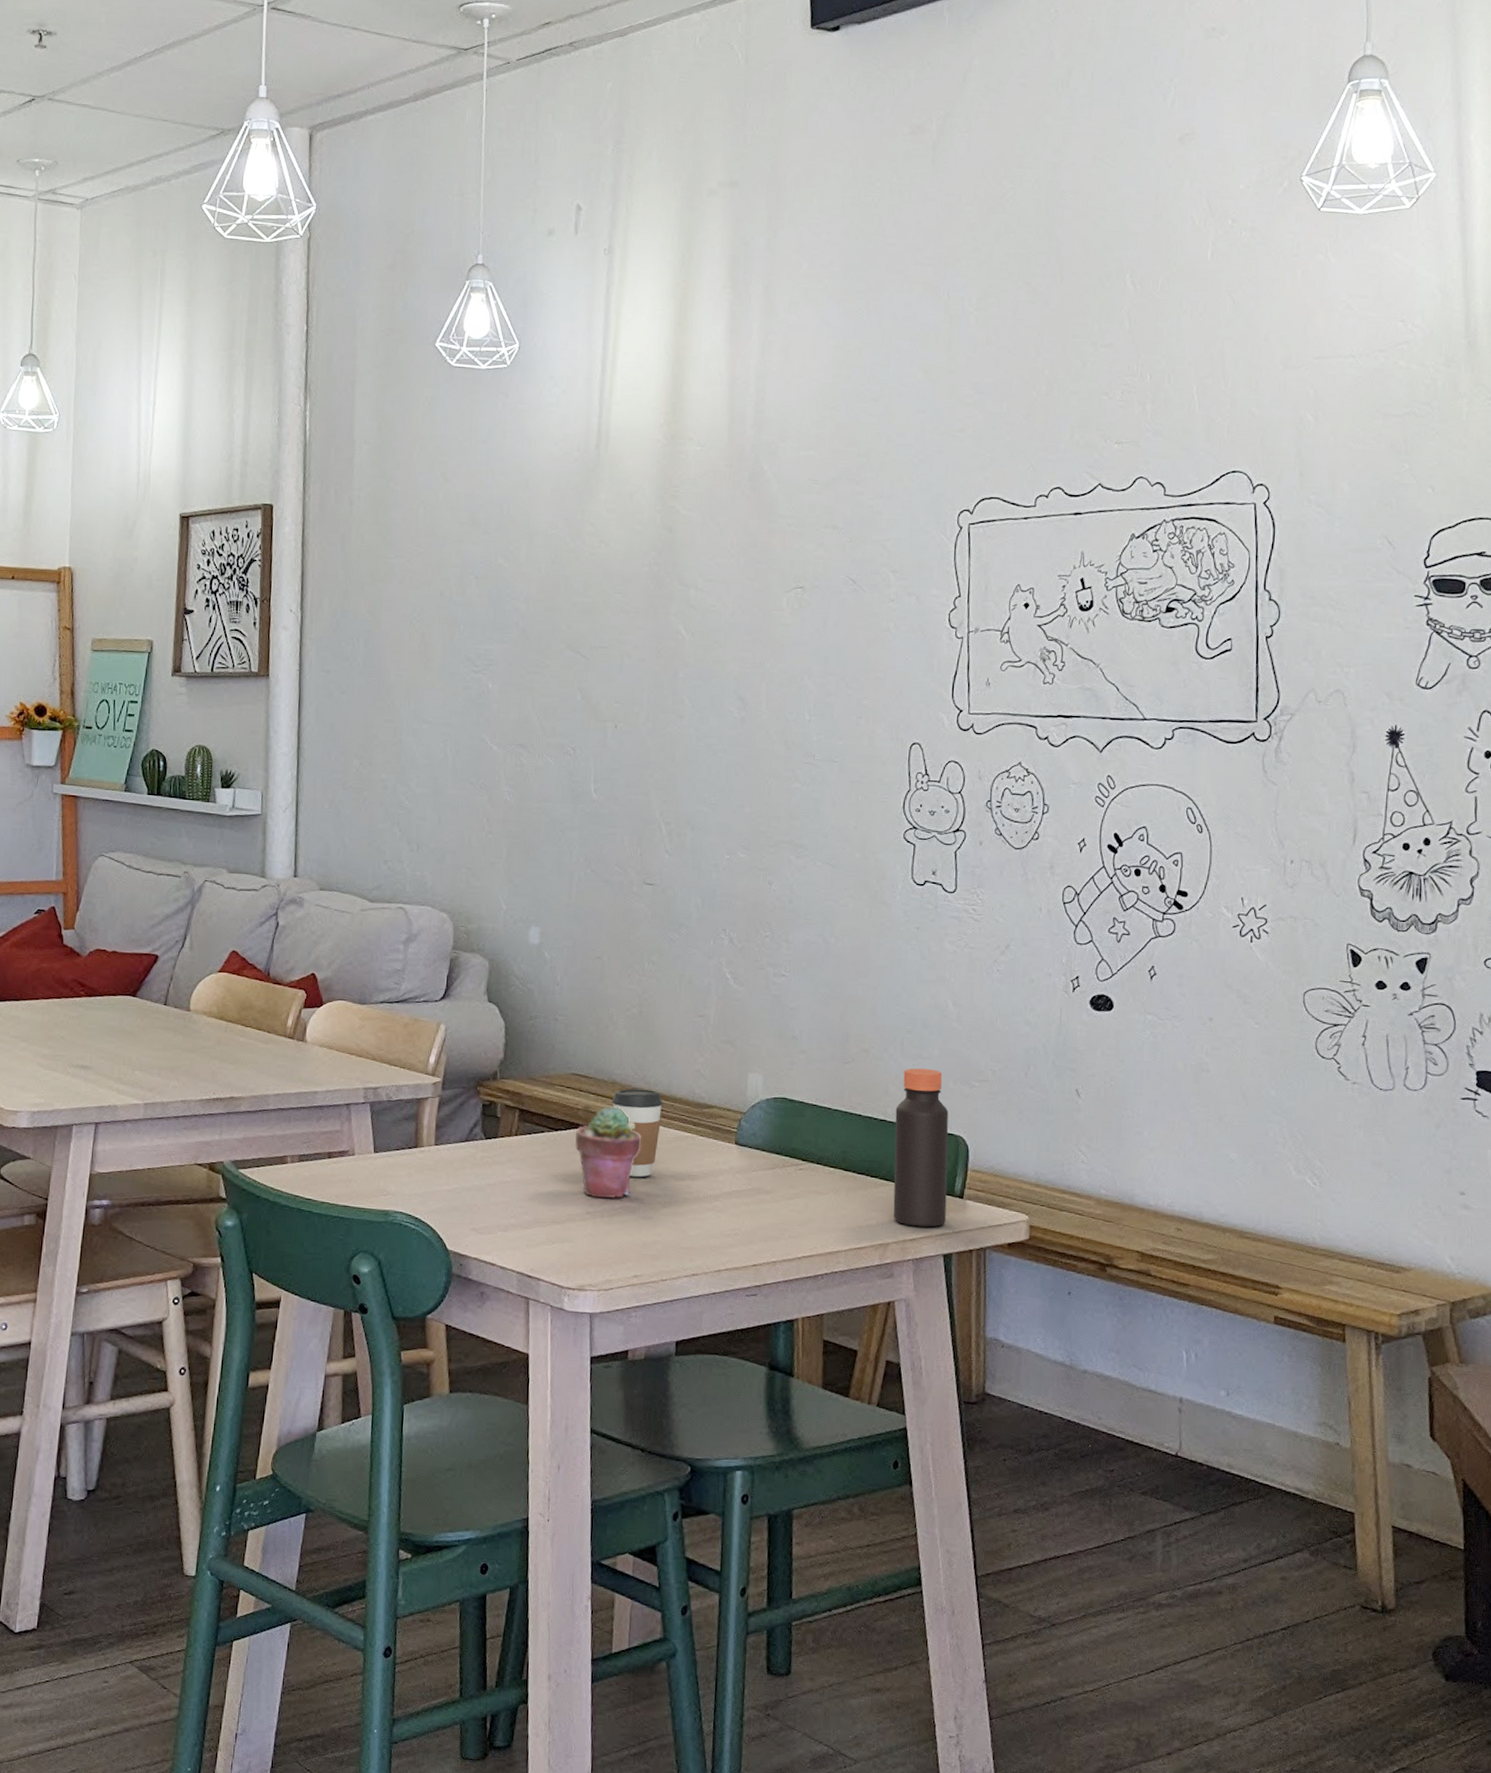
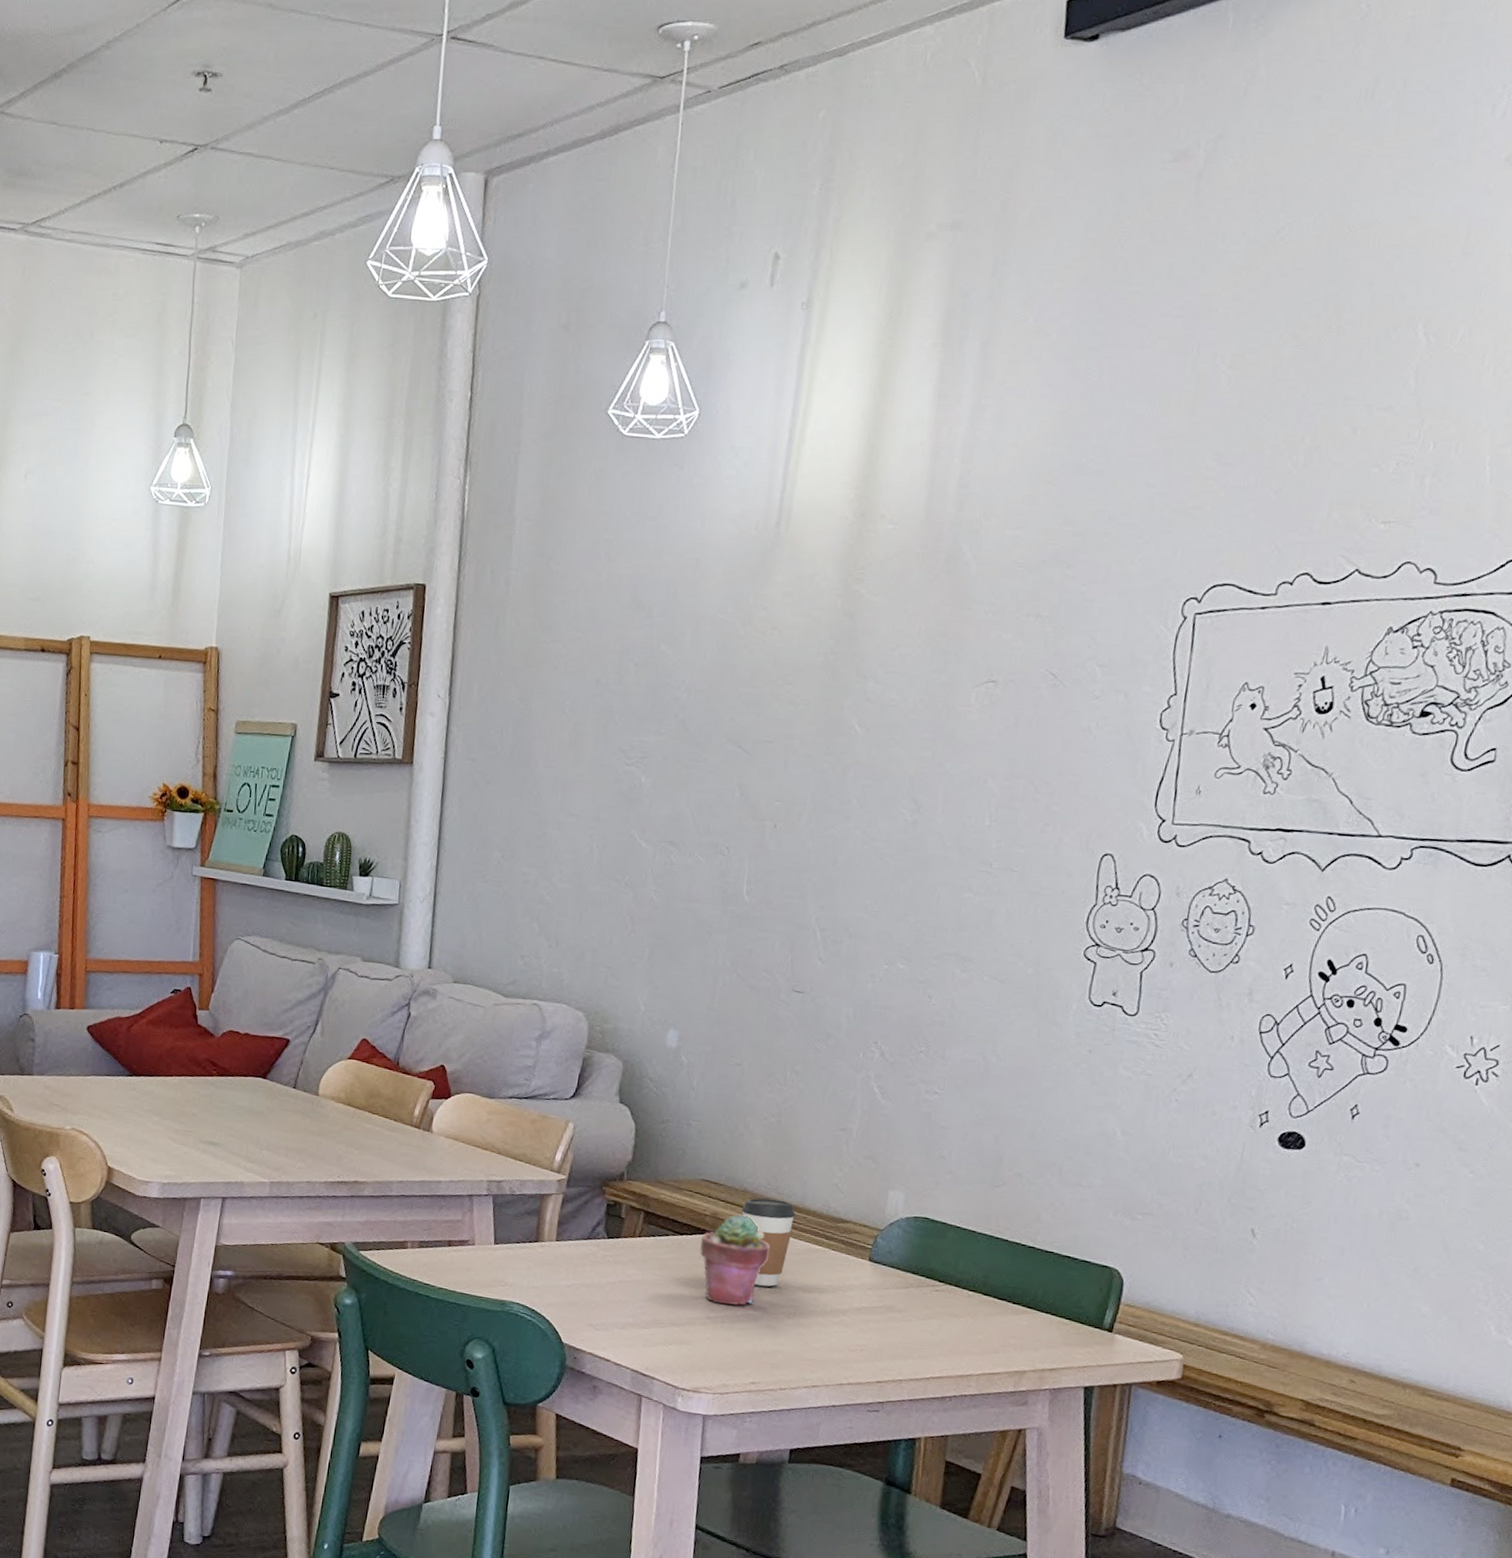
bottle: present [893,1068,949,1228] -> none [1032,1196,1105,1359]

